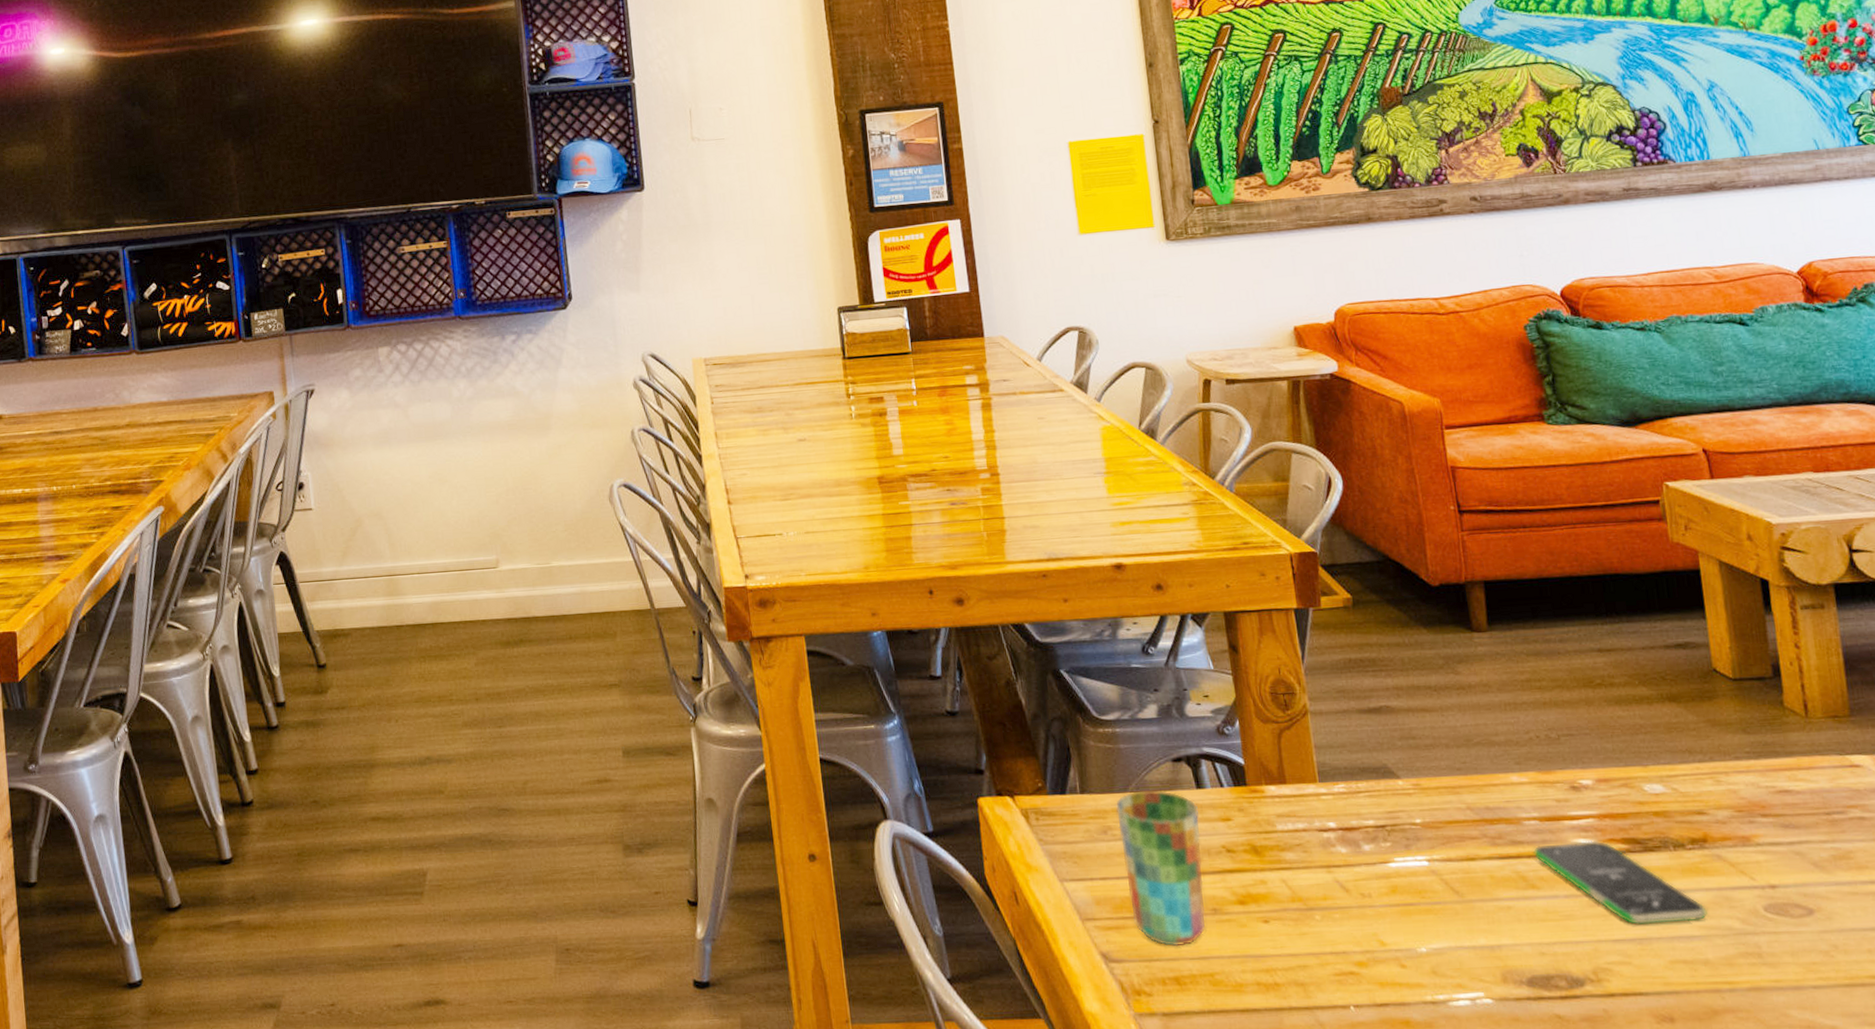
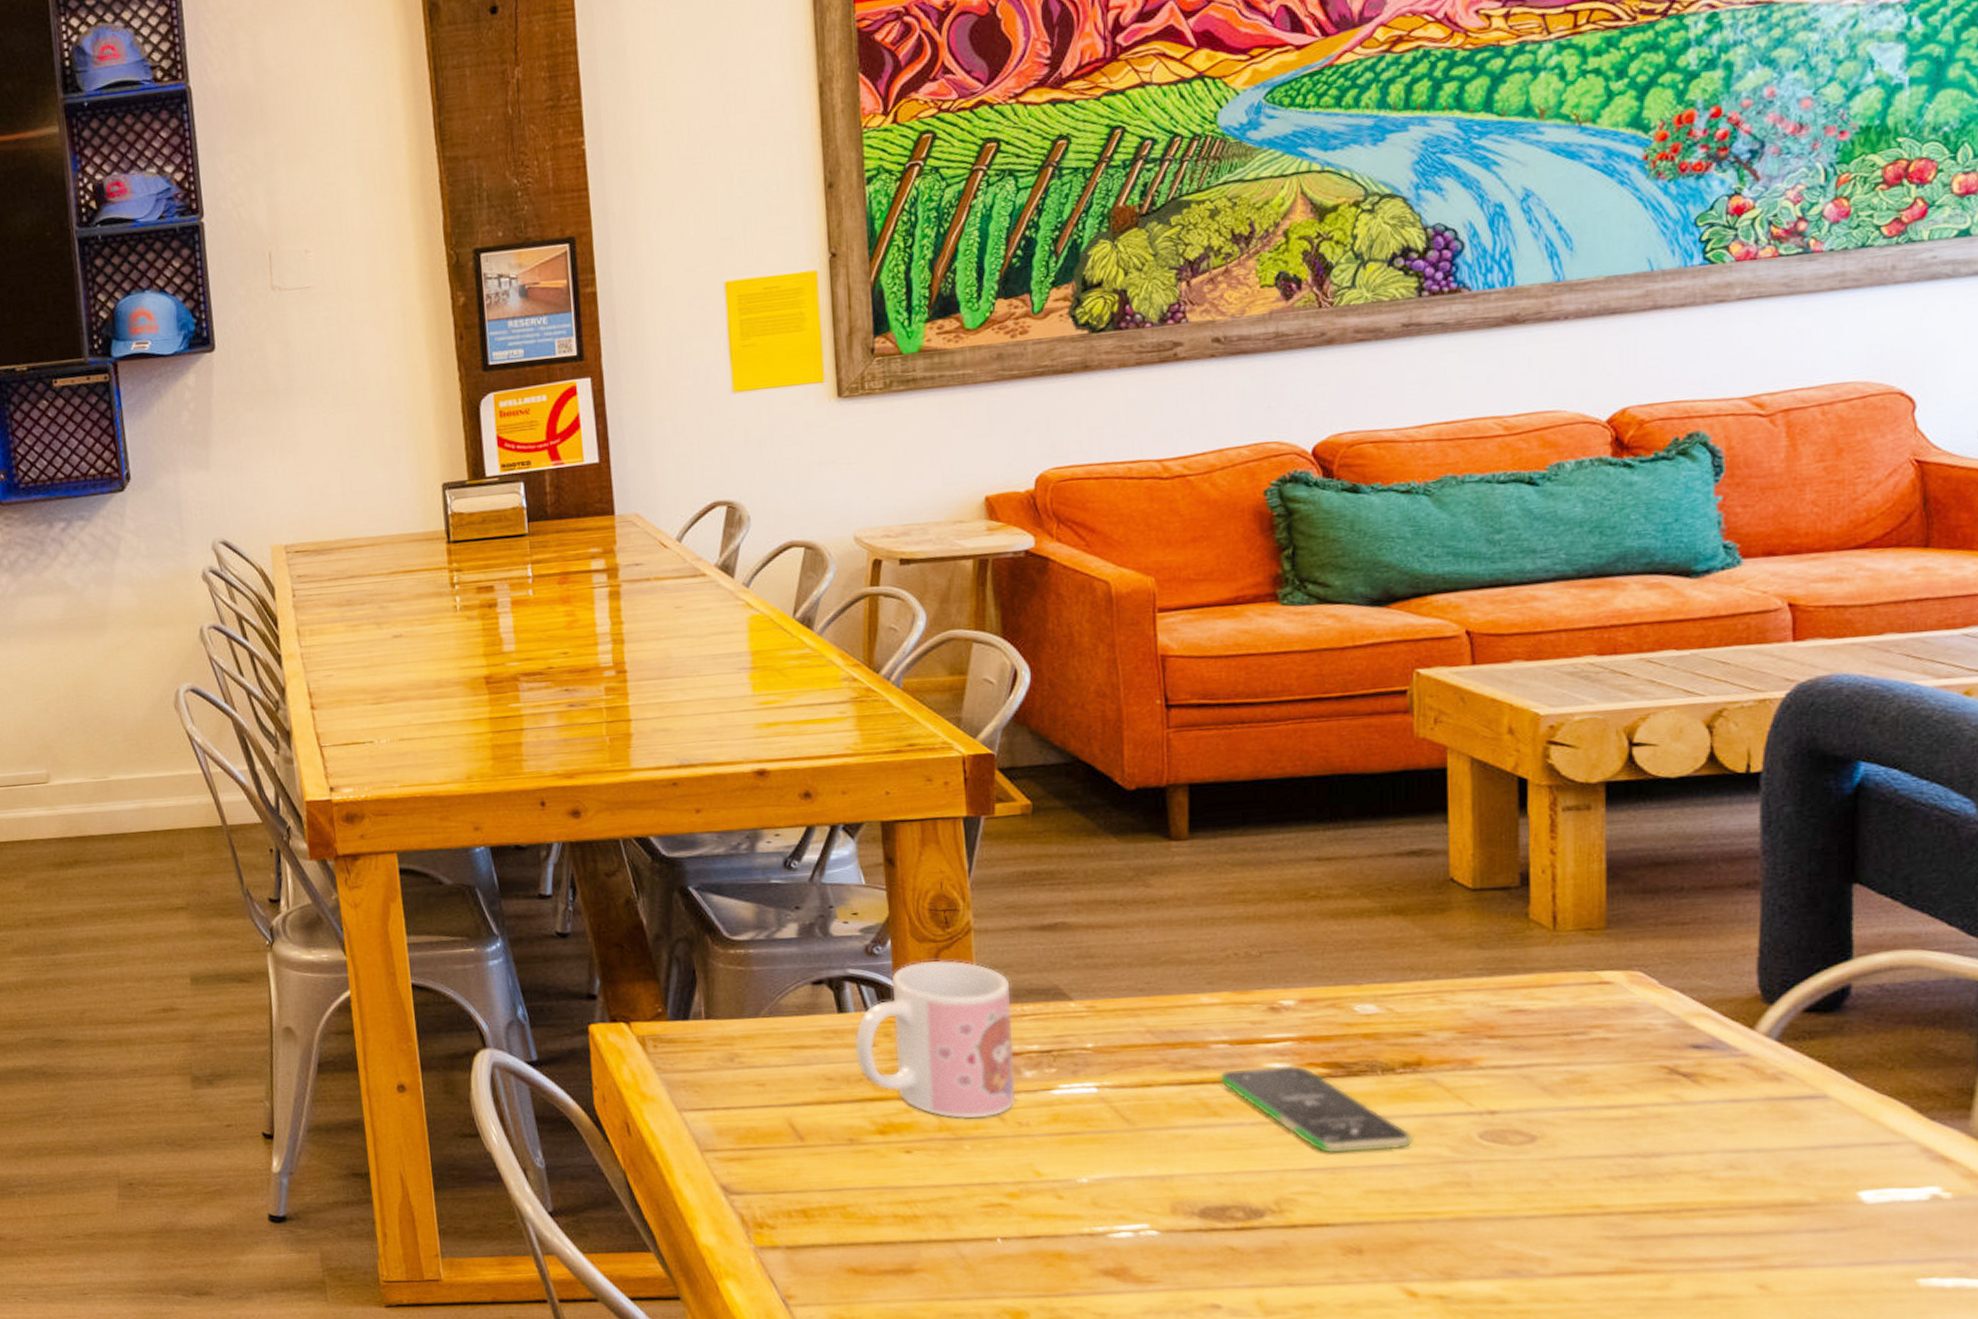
cup: present [1116,790,1206,947] -> none [745,1015,840,1178]
mug: none [1212,740,1358,890] -> present [854,960,1016,1118]

